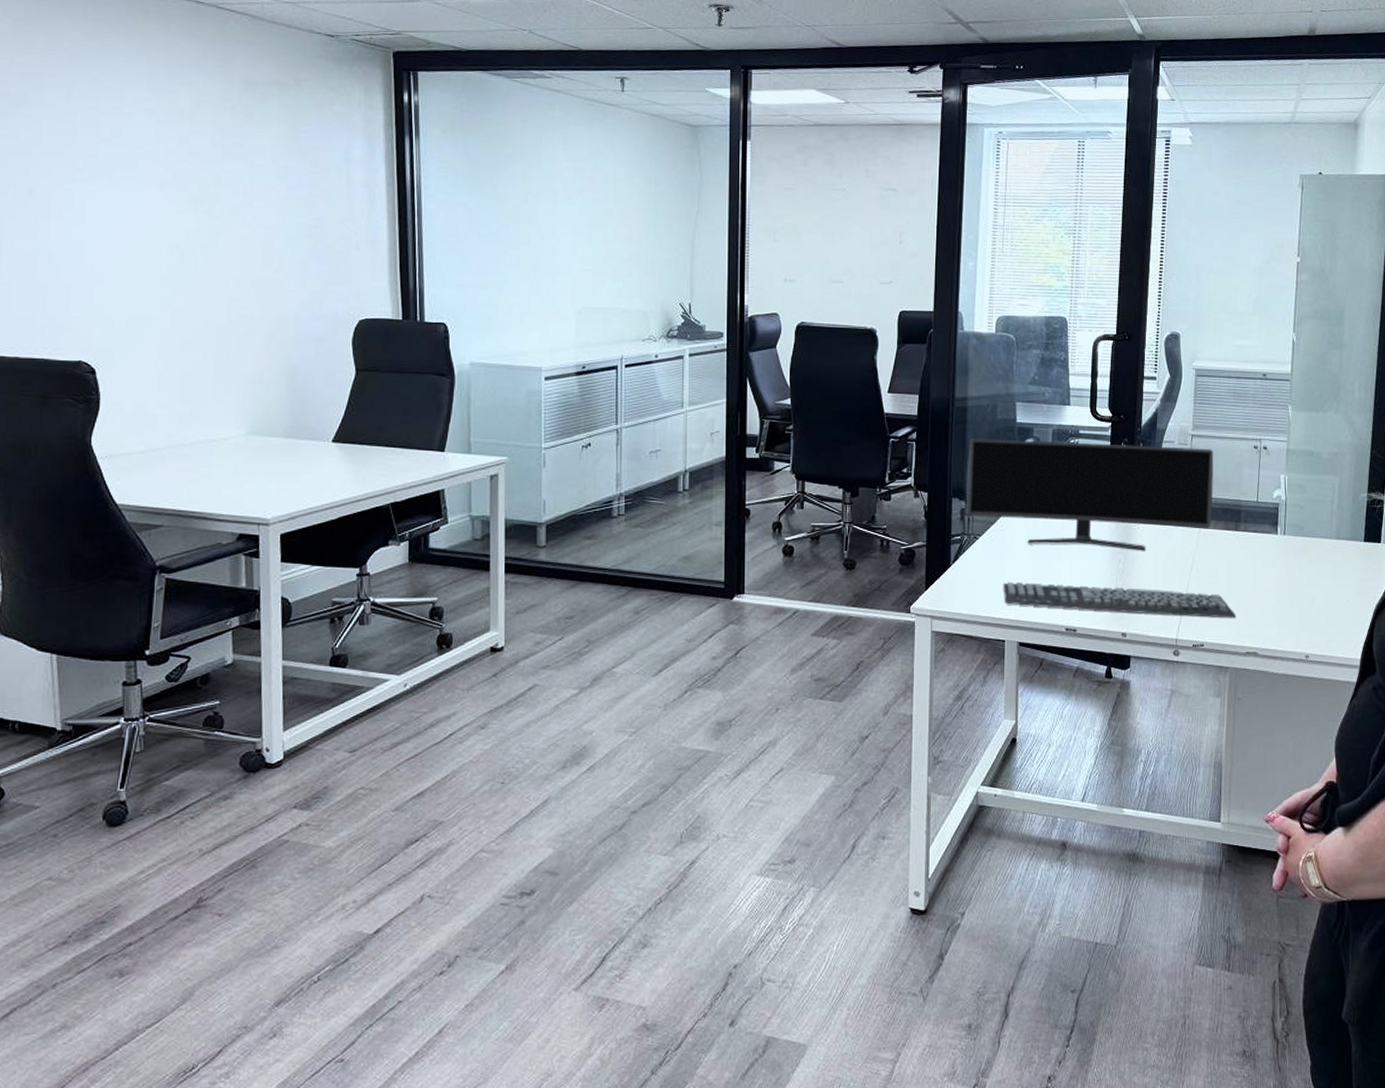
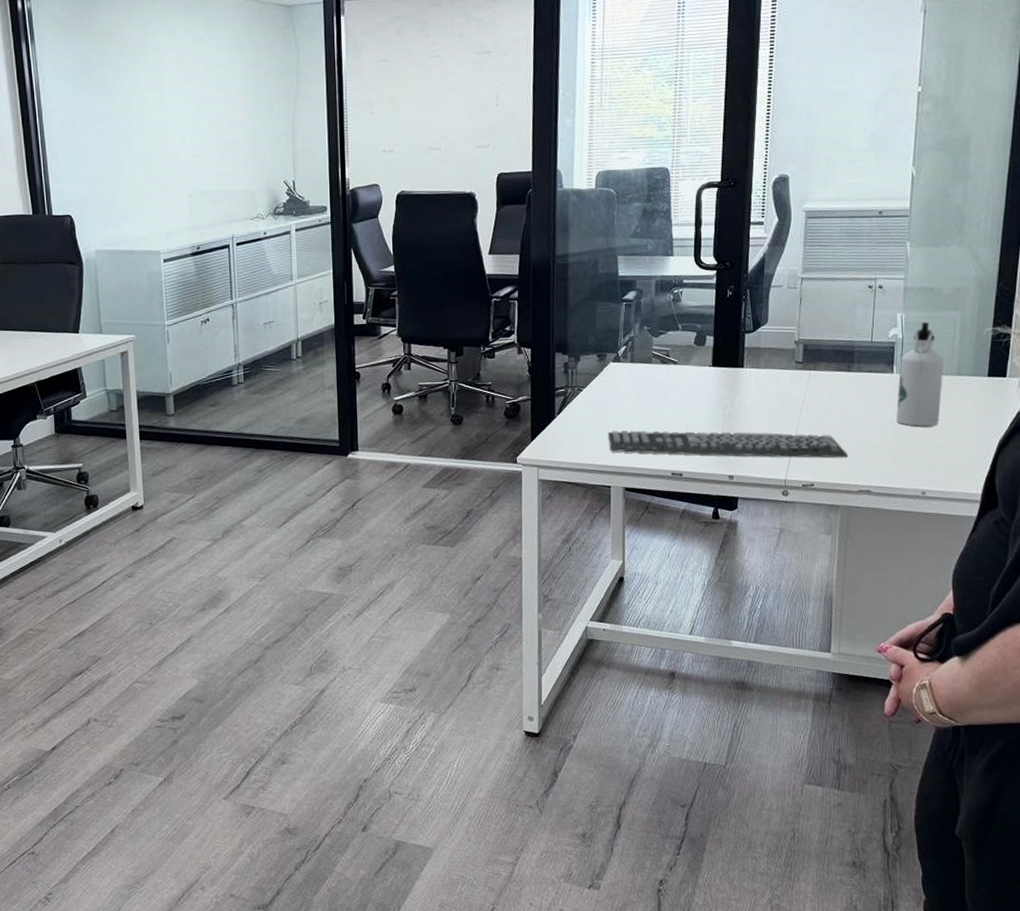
monitor: present [967,439,1214,551] -> none [569,291,825,396]
water bottle: none [1281,484,1324,589] -> present [896,321,944,427]

